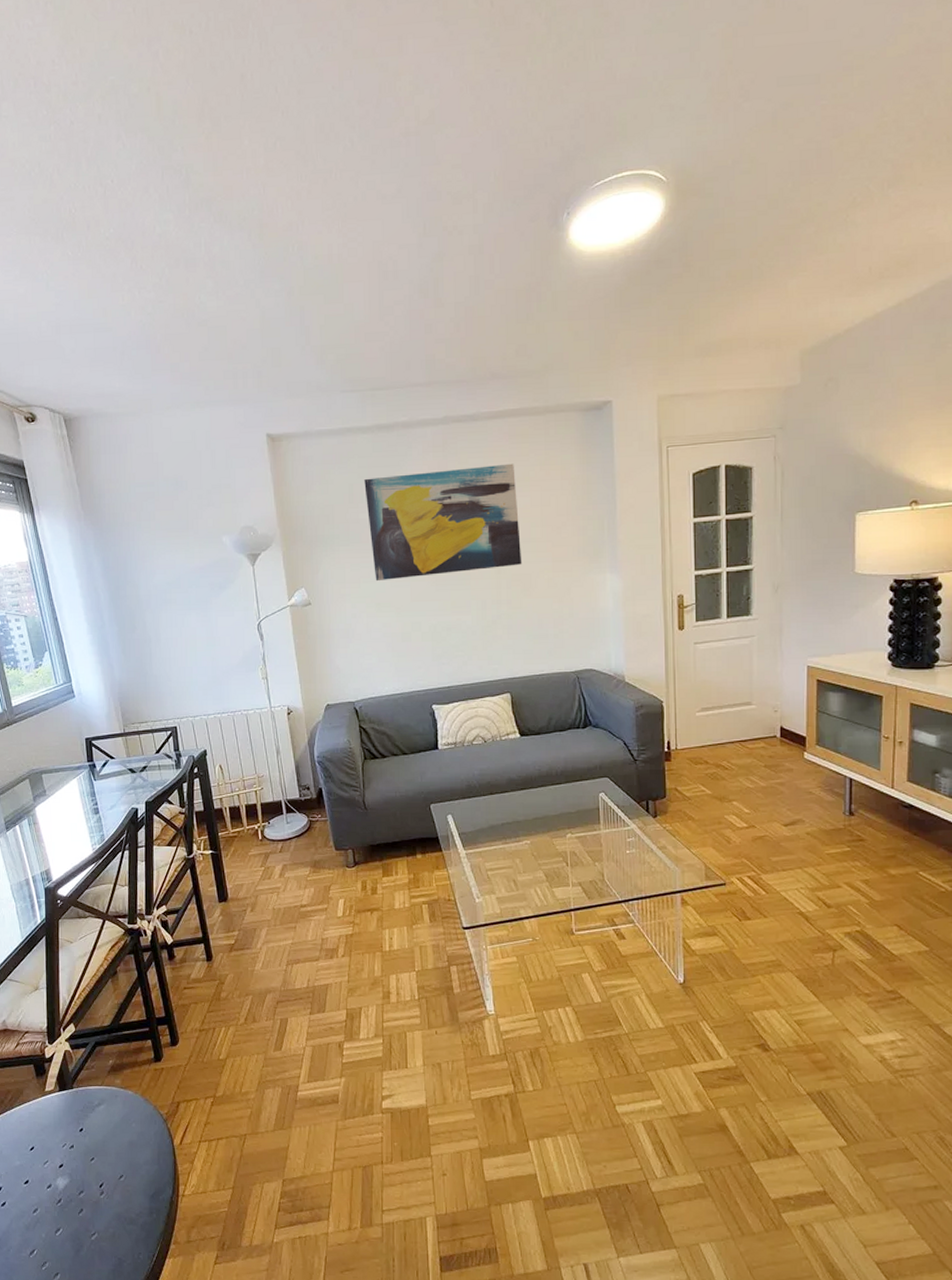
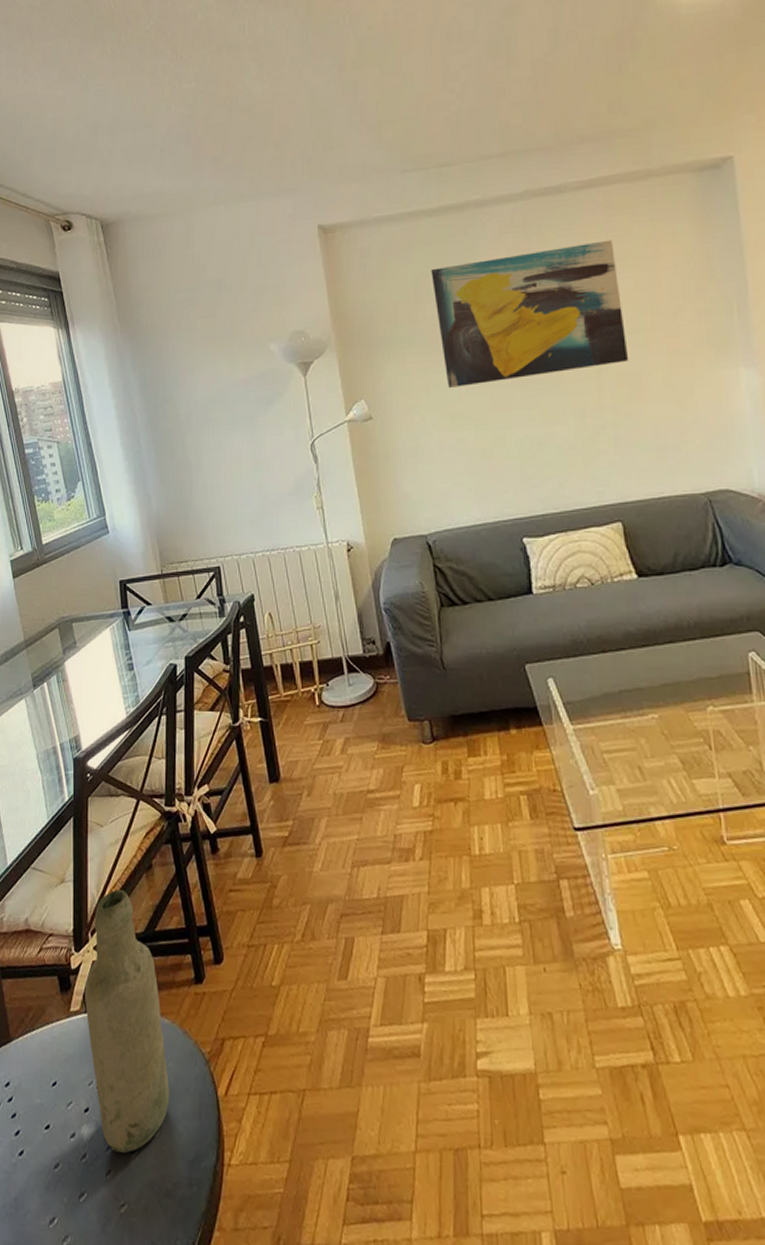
bottle: none [58,992,133,1195] -> present [85,889,170,1153]

